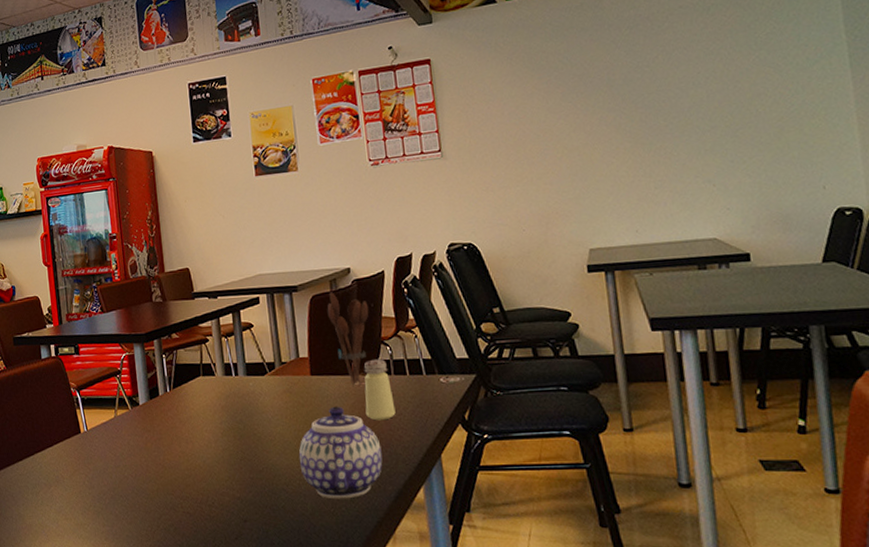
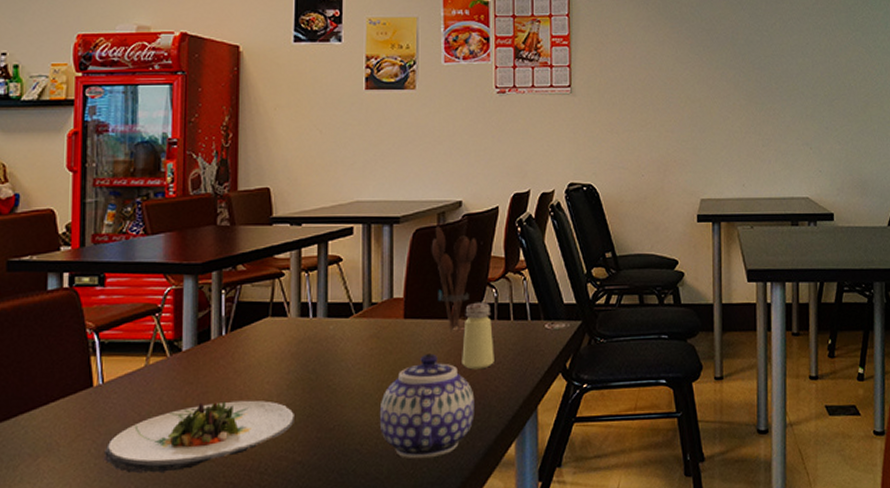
salad plate: none [94,445,231,502] -> present [103,400,294,474]

